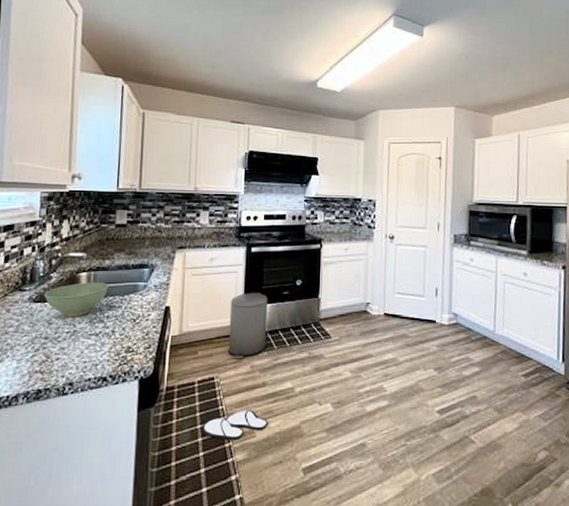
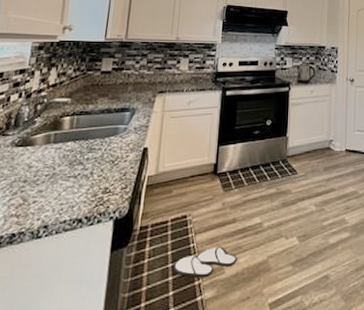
bowl: present [44,282,110,317] -> none [26,126,91,160]
pedal bin: present [228,292,268,358] -> none [201,132,240,196]
kettle: none [329,217,350,241] -> present [297,63,316,84]

